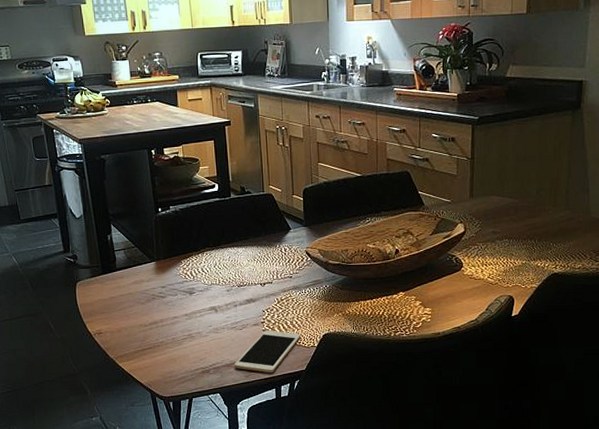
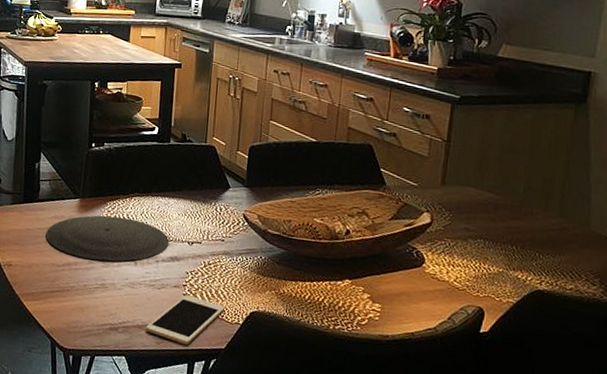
plate: none [129,272,244,315] -> present [45,215,170,262]

